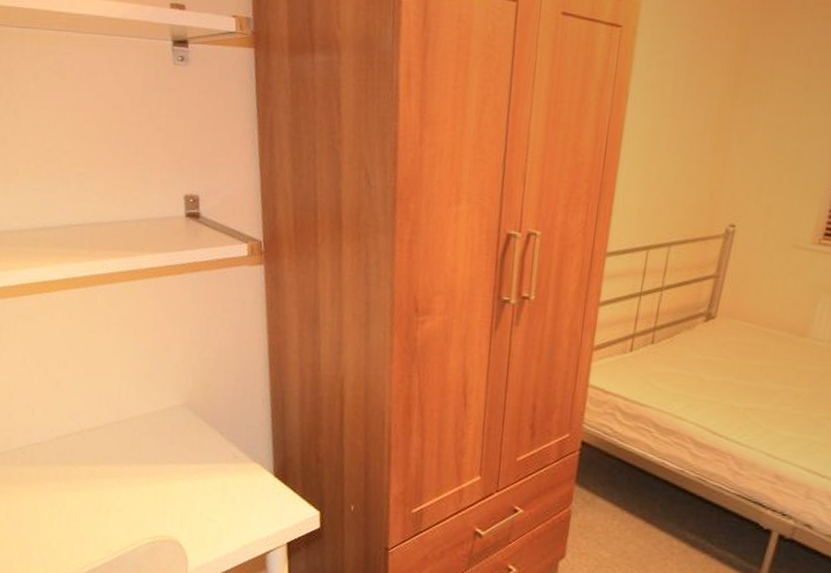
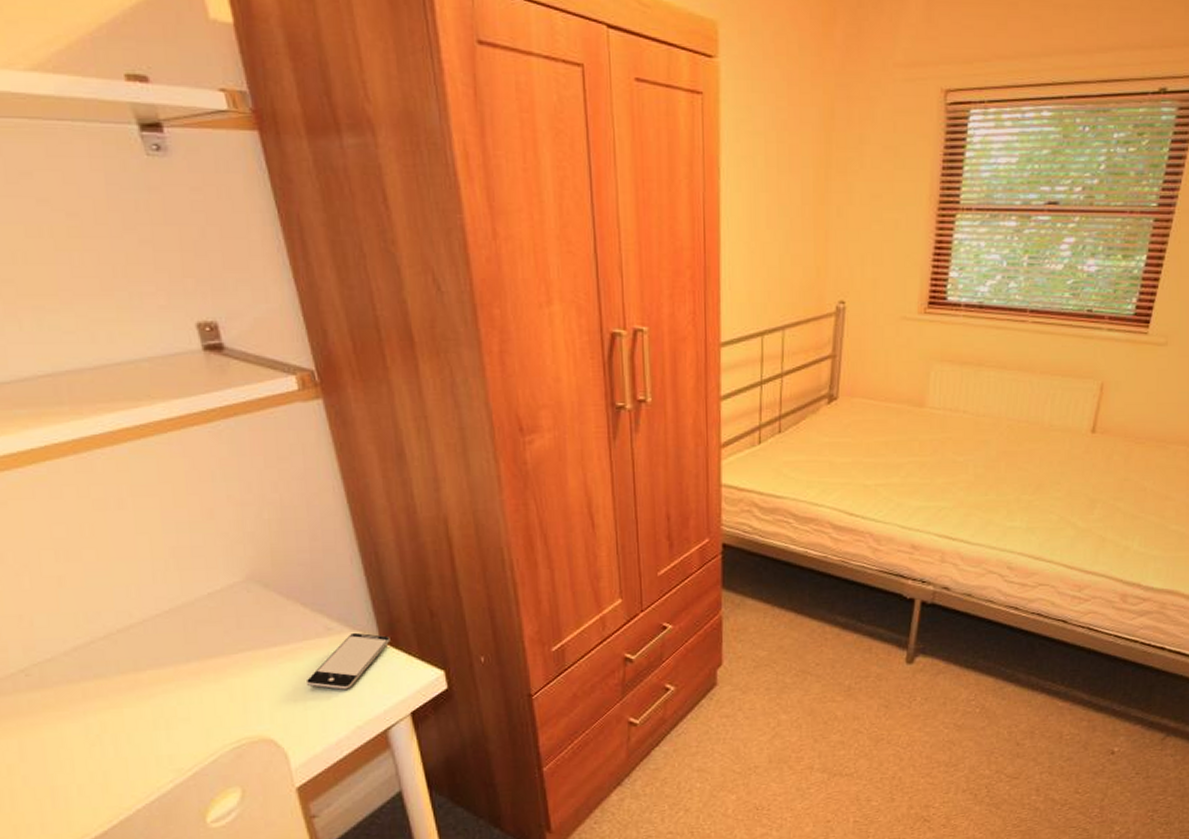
smartphone: none [211,464,282,513] -> present [305,632,390,691]

